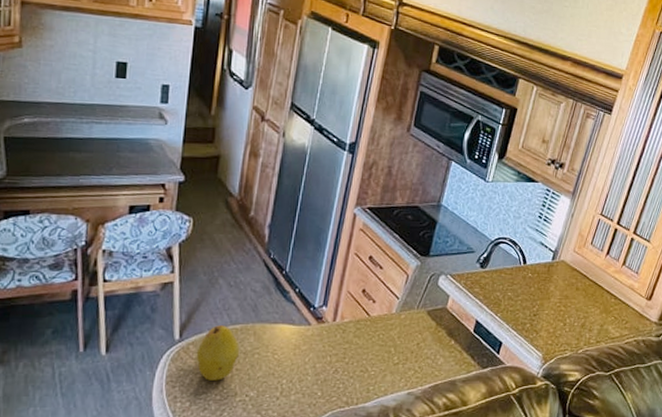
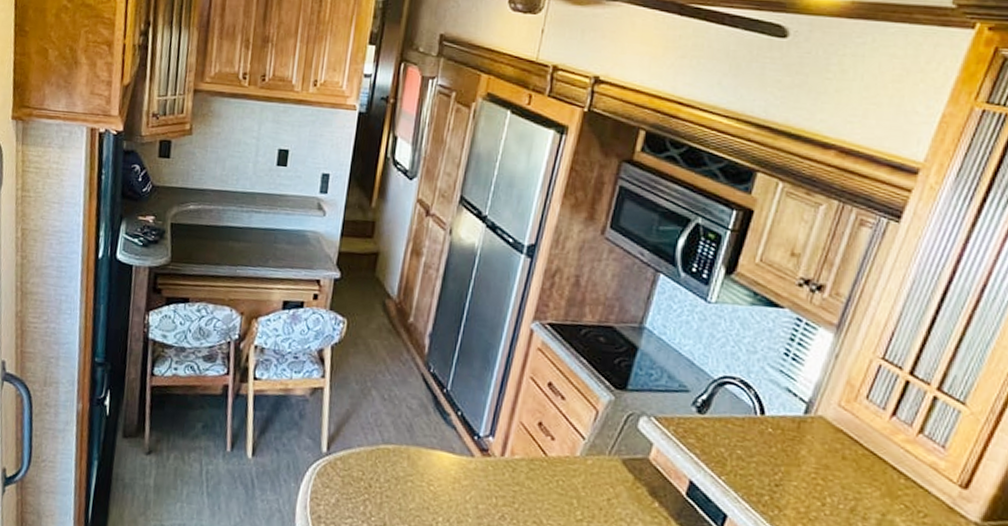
fruit: present [196,325,240,381] -> none [343,442,392,506]

